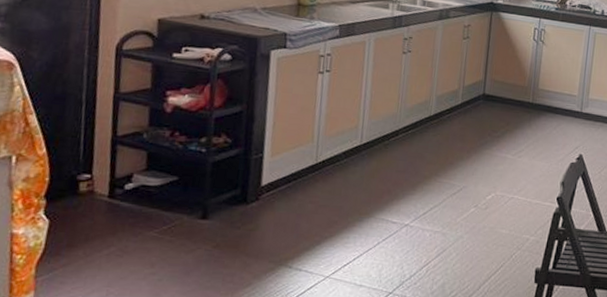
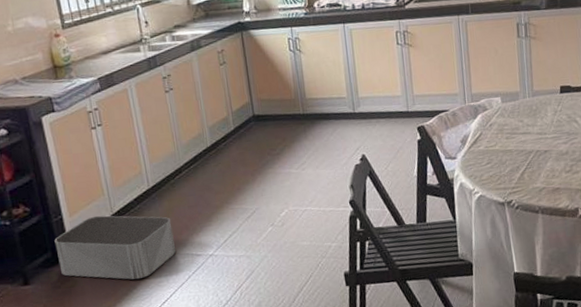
storage bin: none [245,161,374,236] -> present [54,215,176,280]

